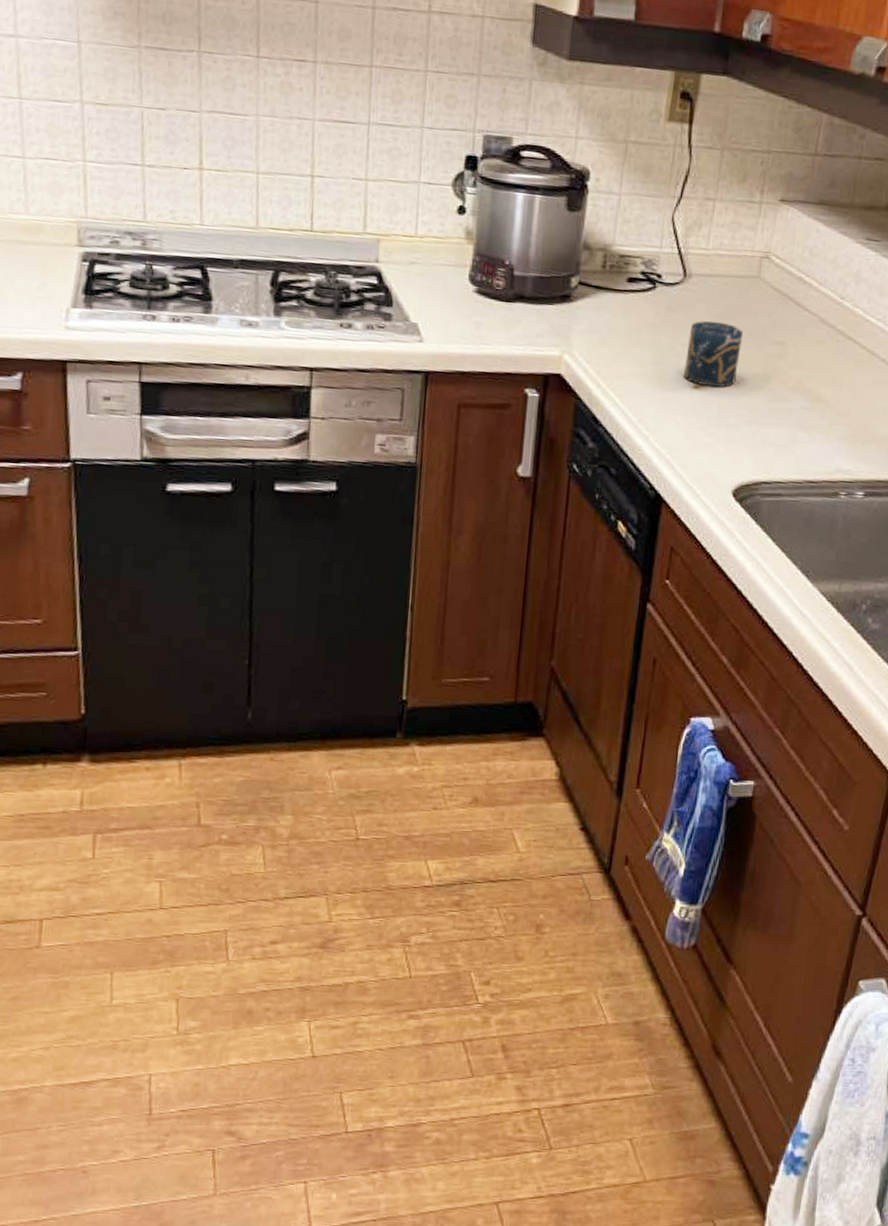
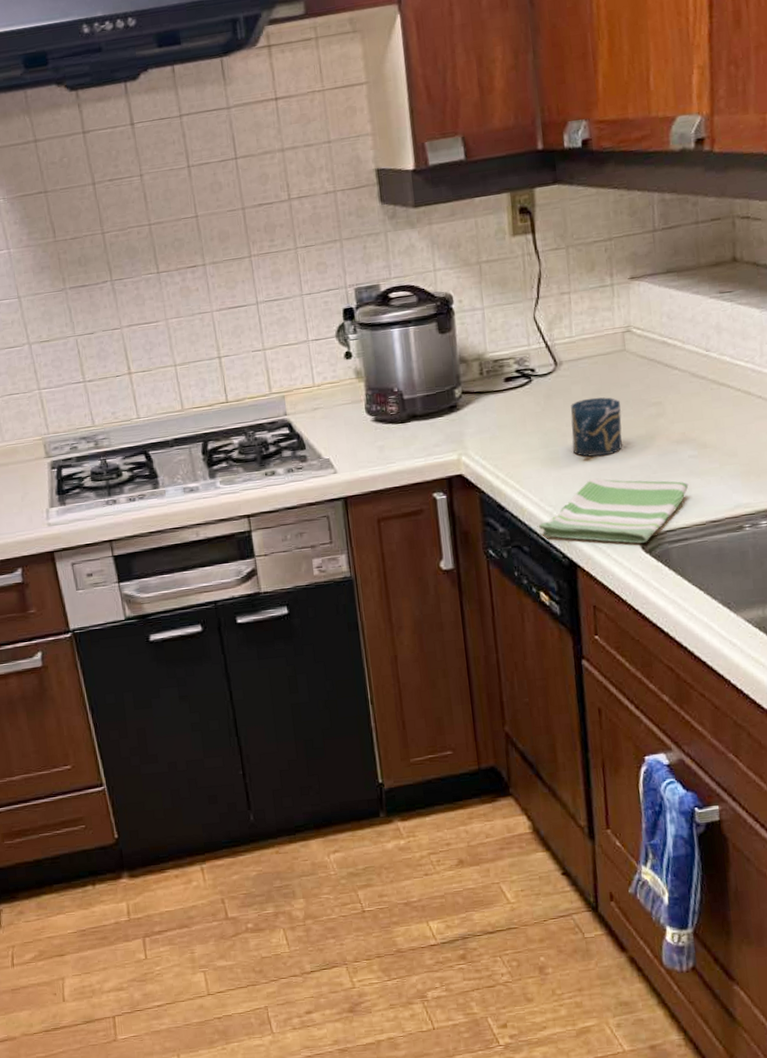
dish towel: none [631,409,794,490] -> present [538,478,689,544]

